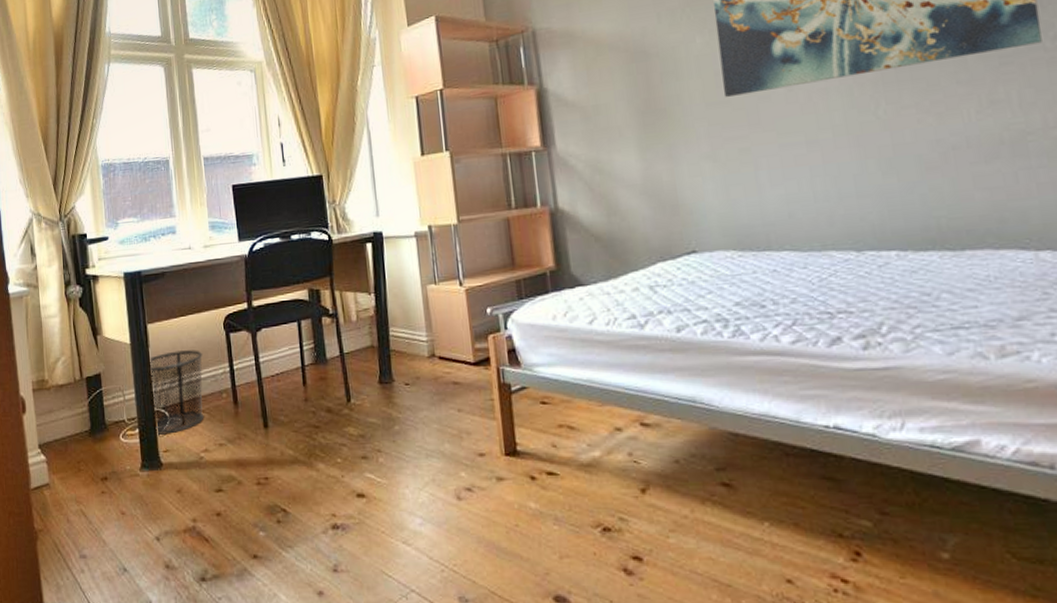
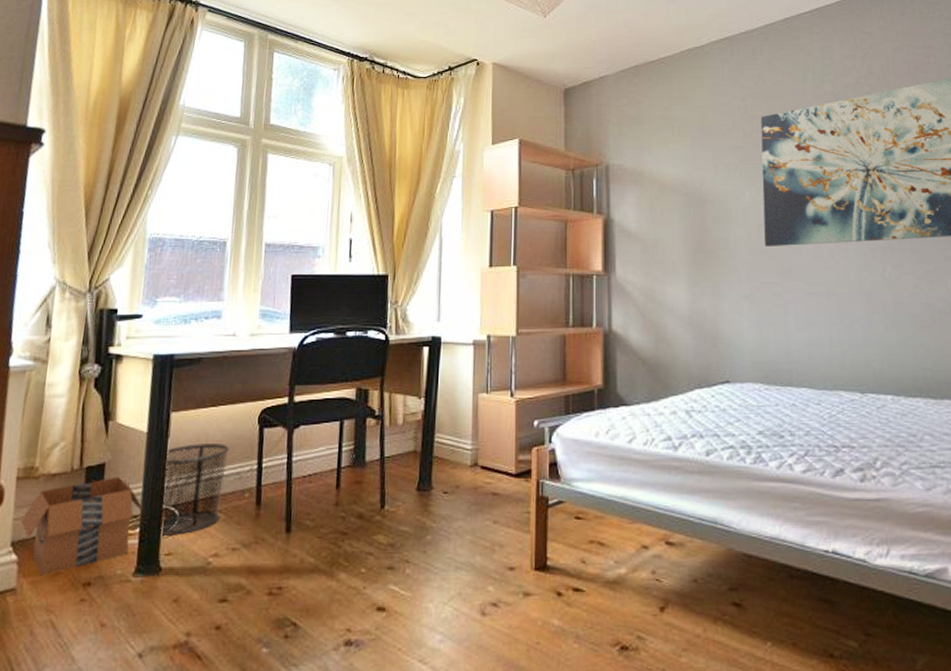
cardboard box: none [42,384,139,473] -> present [20,476,144,576]

